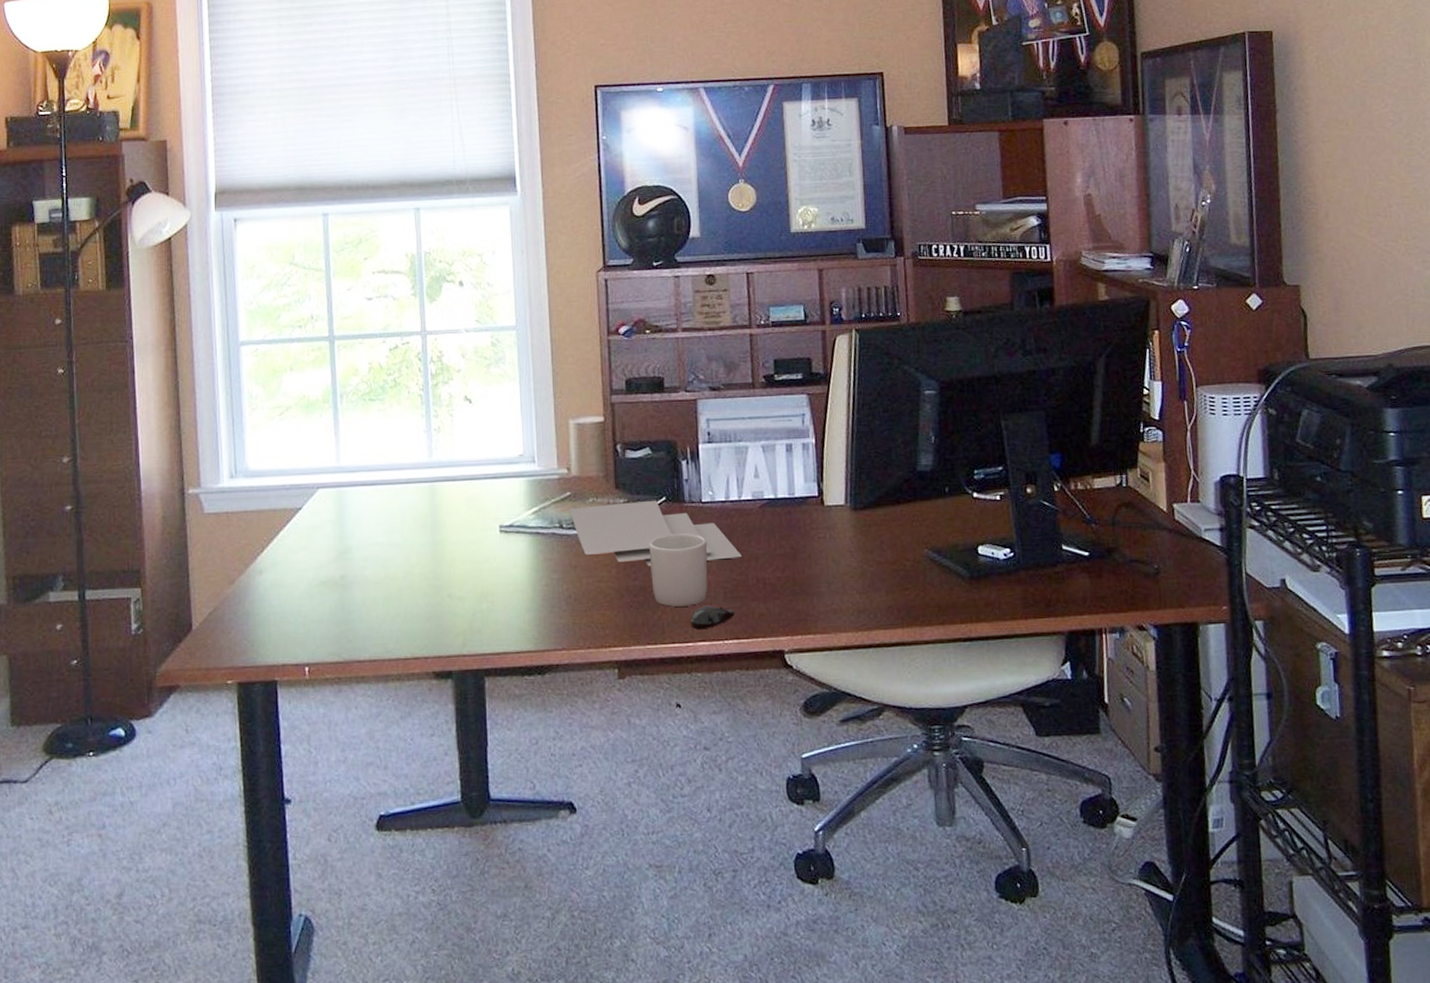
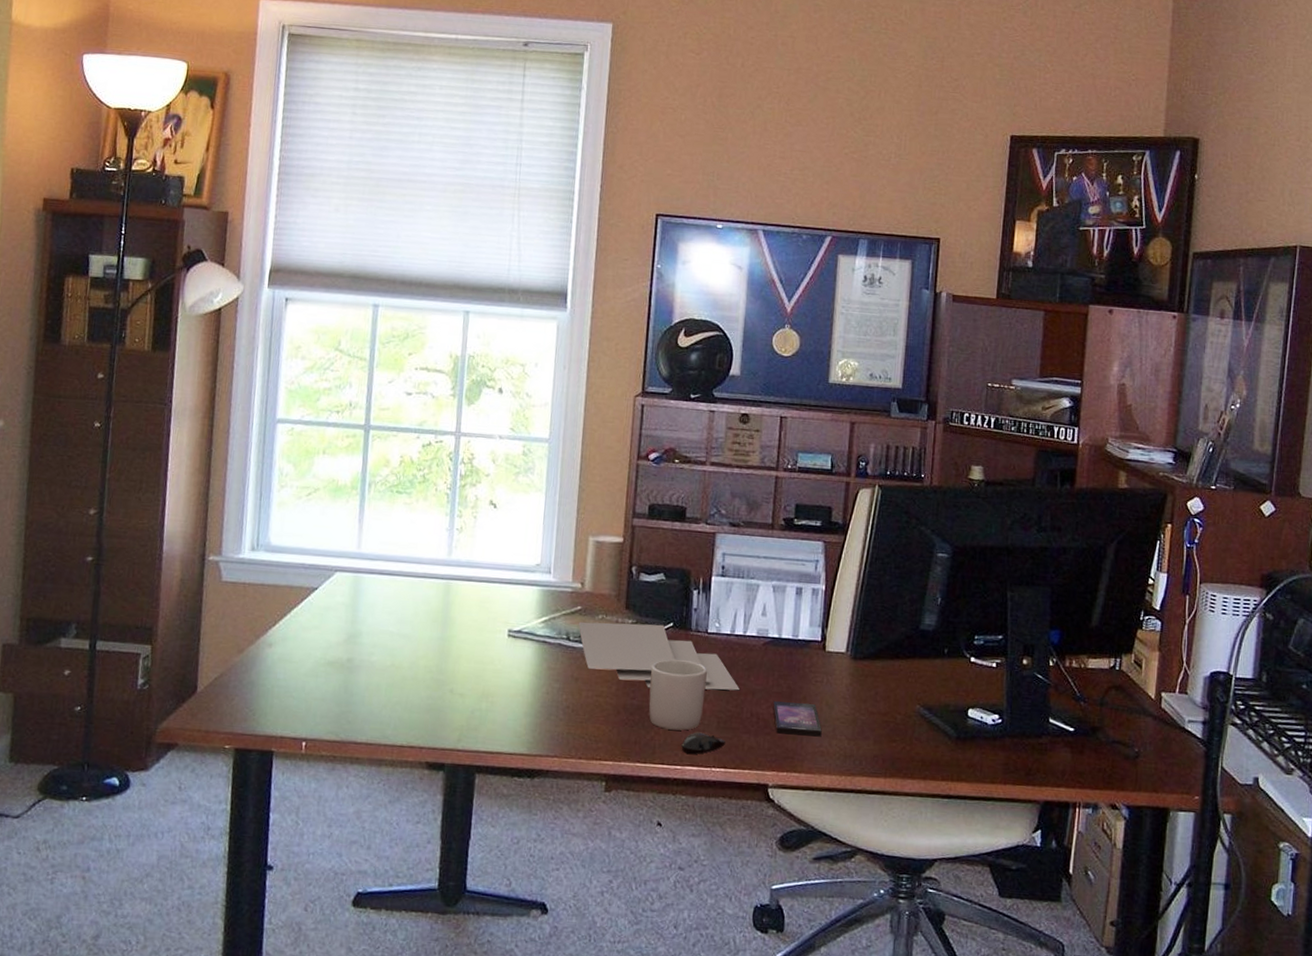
smartphone: none [778,562,832,597] -> present [773,701,822,736]

